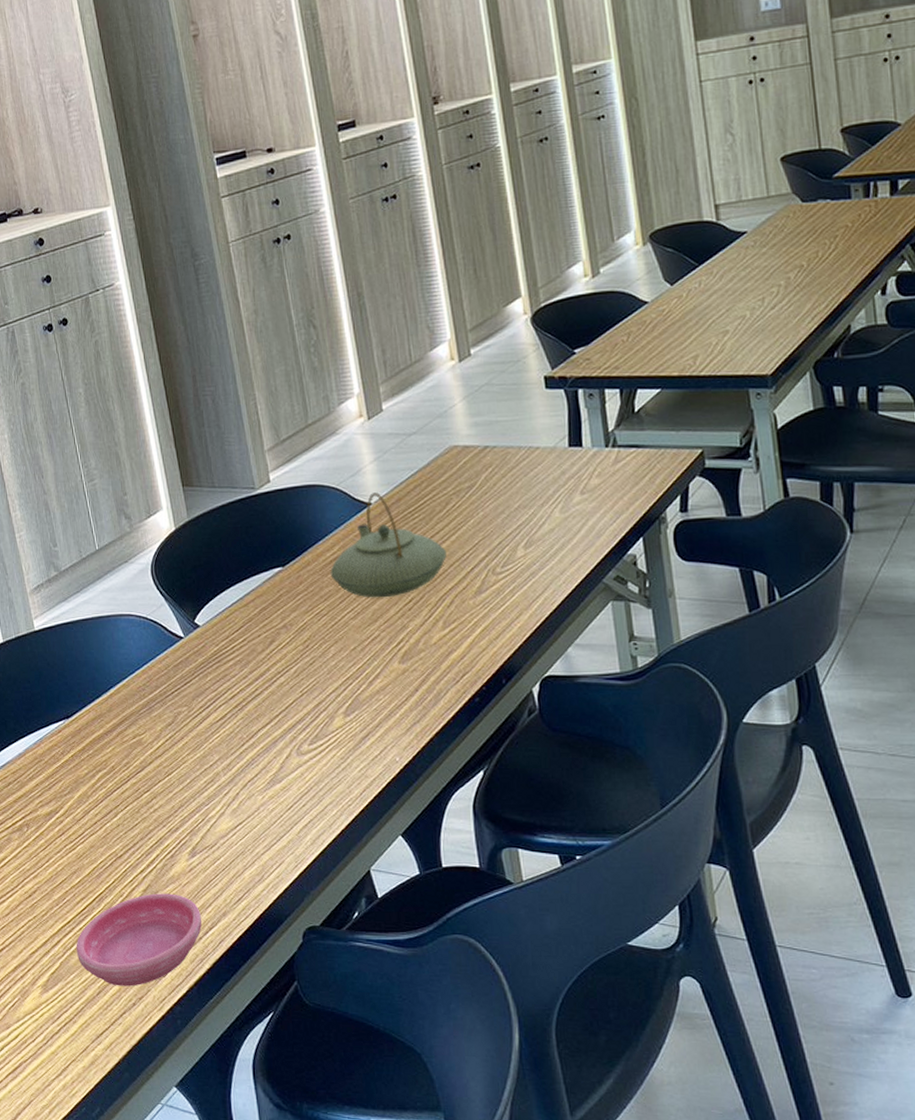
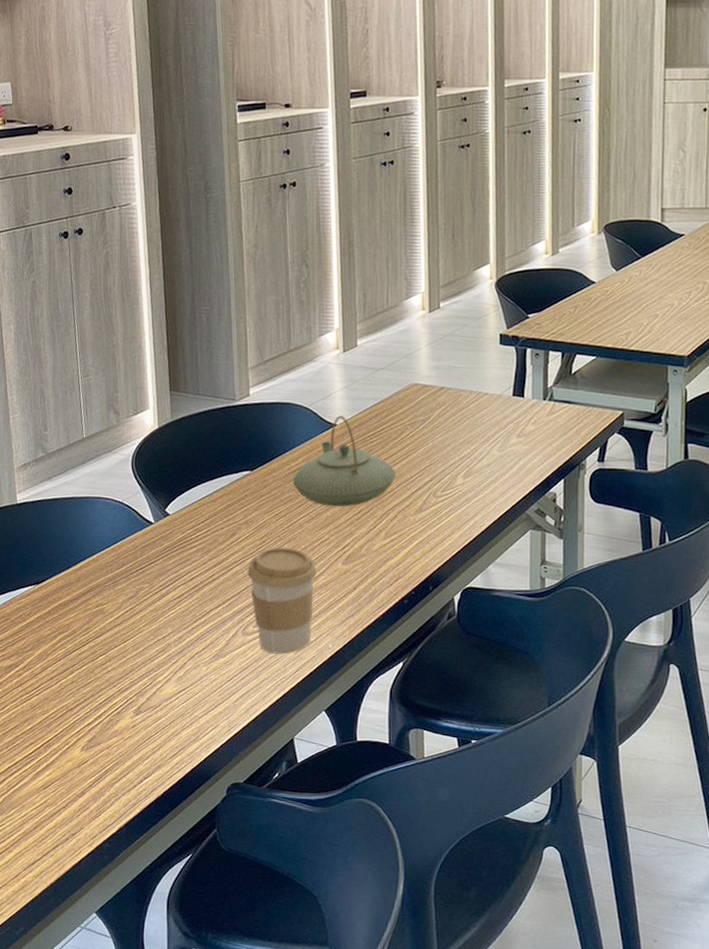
saucer: present [76,893,202,987] -> none [19,744,138,824]
coffee cup: none [293,650,375,774] -> present [247,547,317,654]

